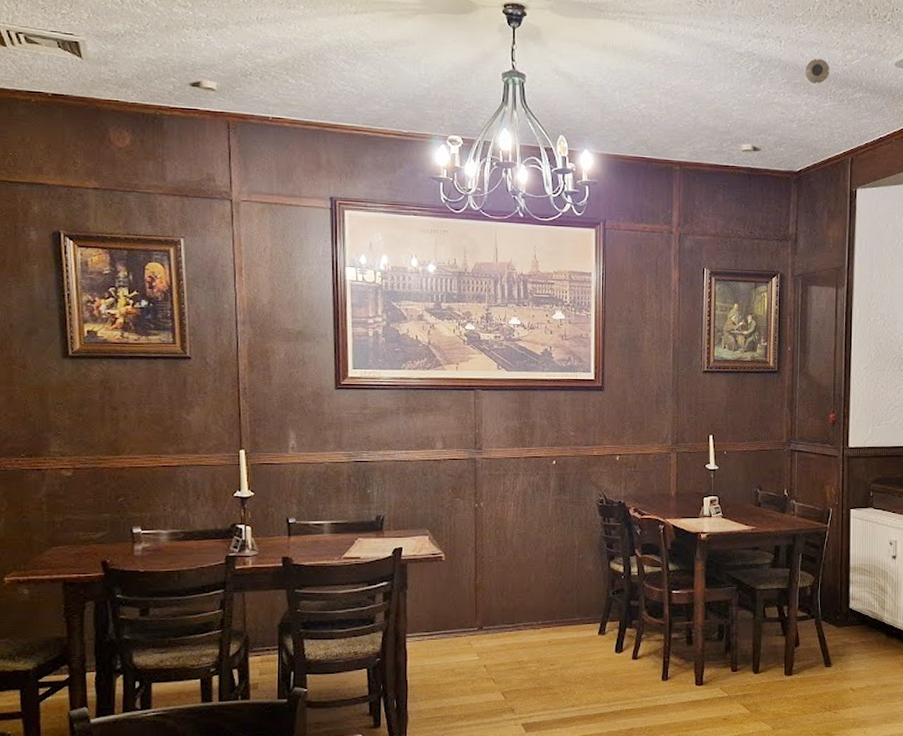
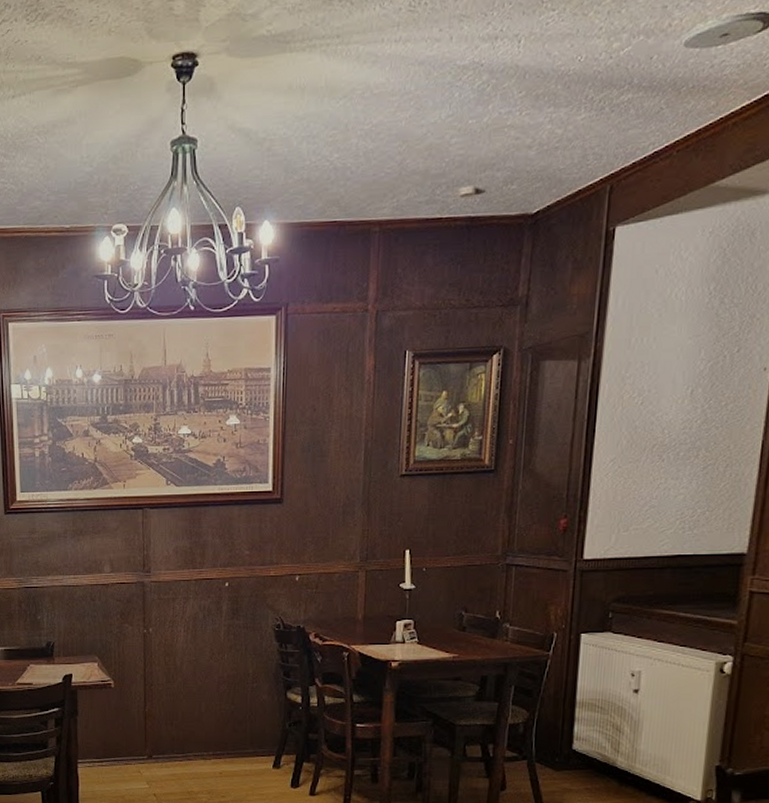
smoke detector: present [805,59,829,84] -> none [551,55,587,91]

